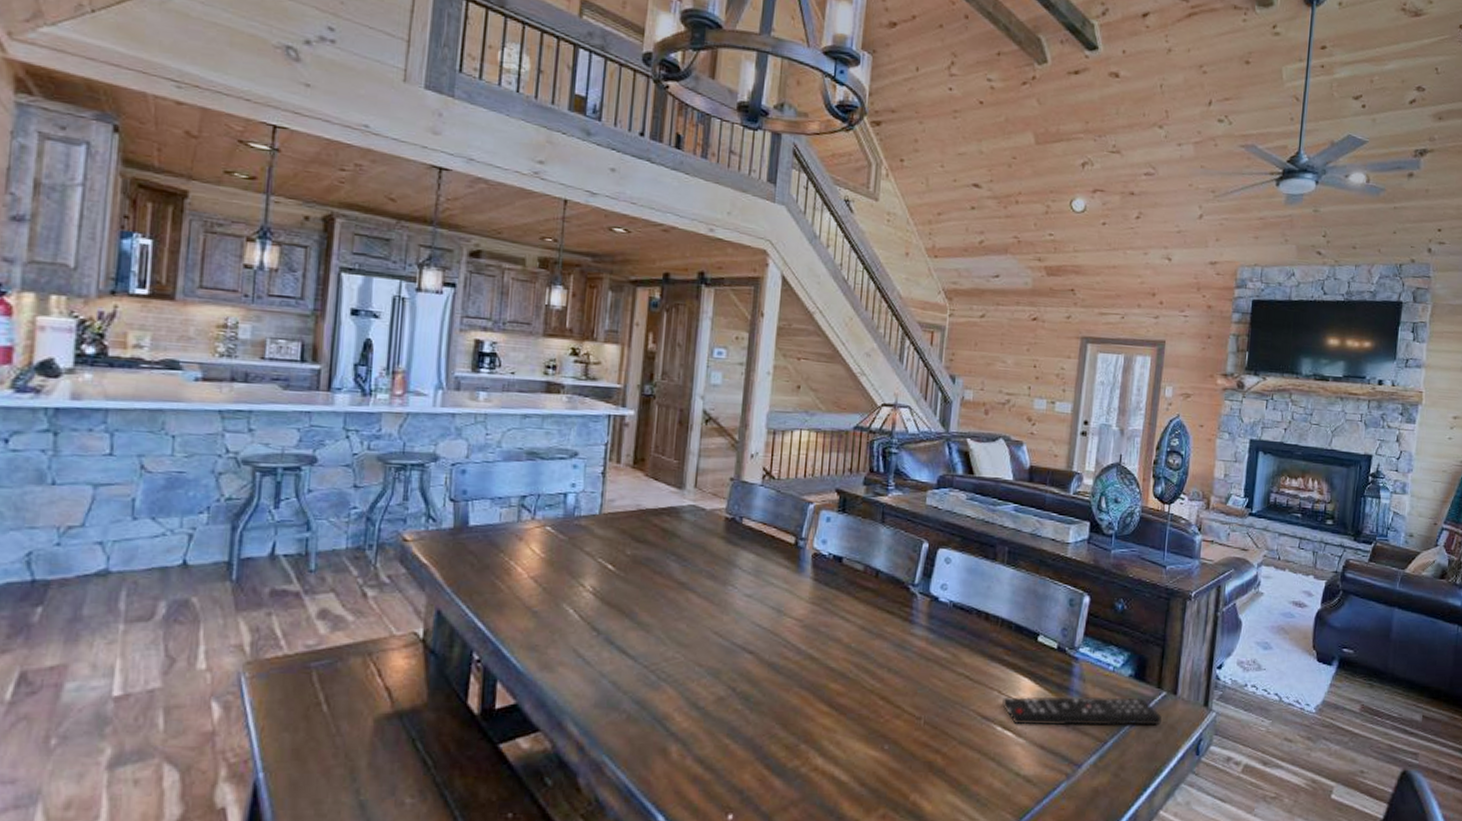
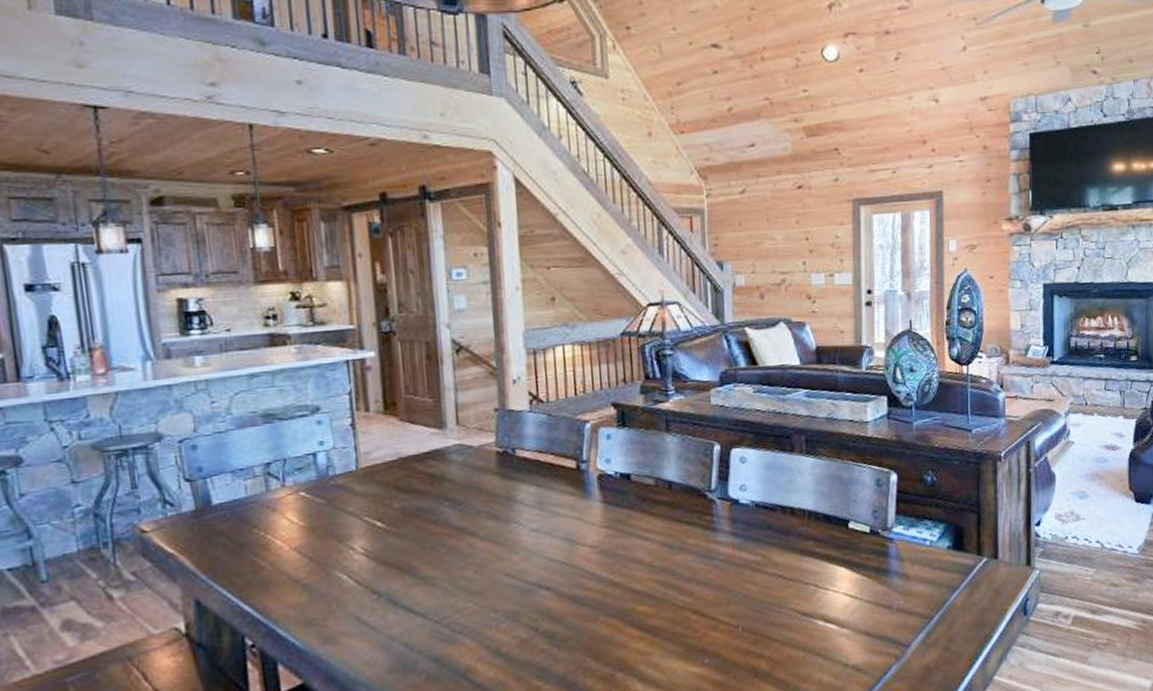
remote control: present [1002,696,1162,726] -> none [820,569,985,616]

